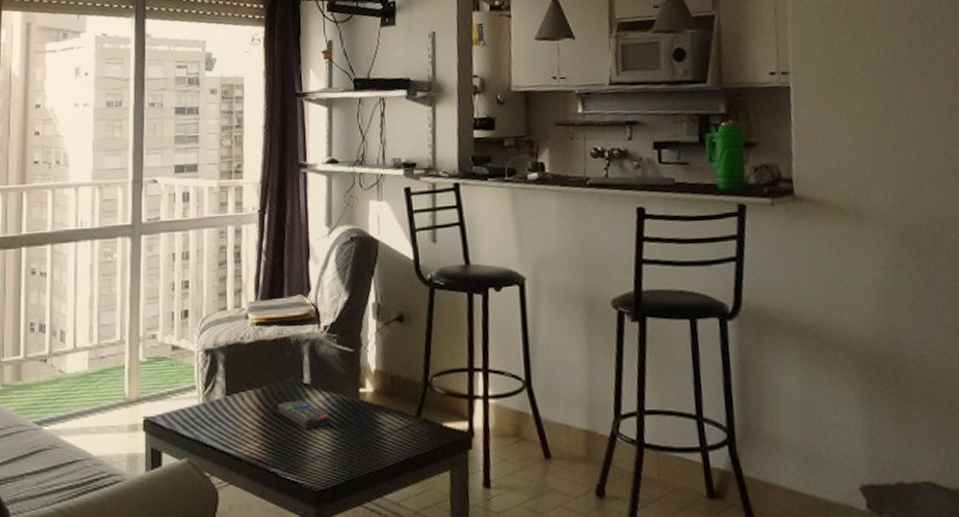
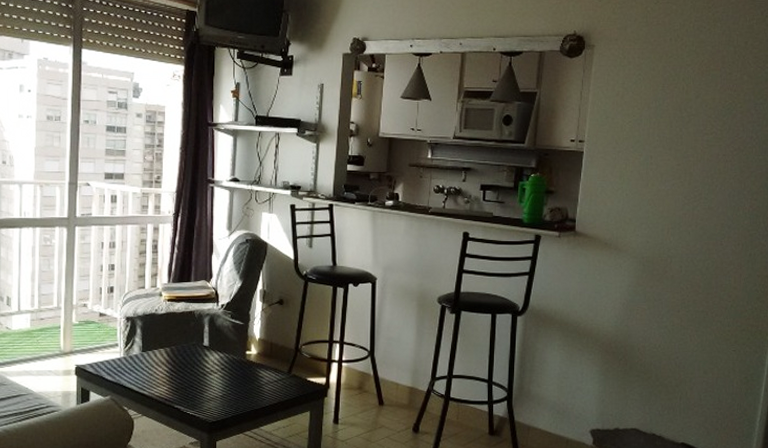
remote control: present [277,400,332,430] -> none [182,358,224,379]

